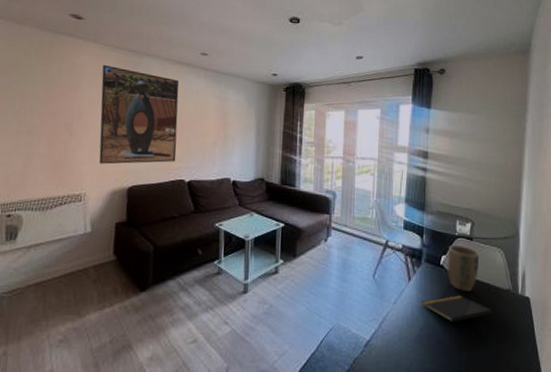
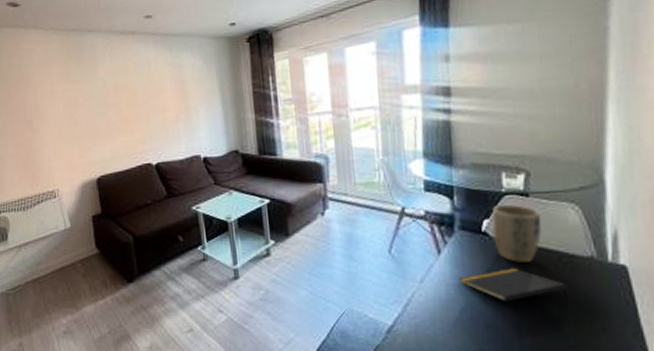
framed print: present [99,64,179,164] -> none [48,51,139,157]

